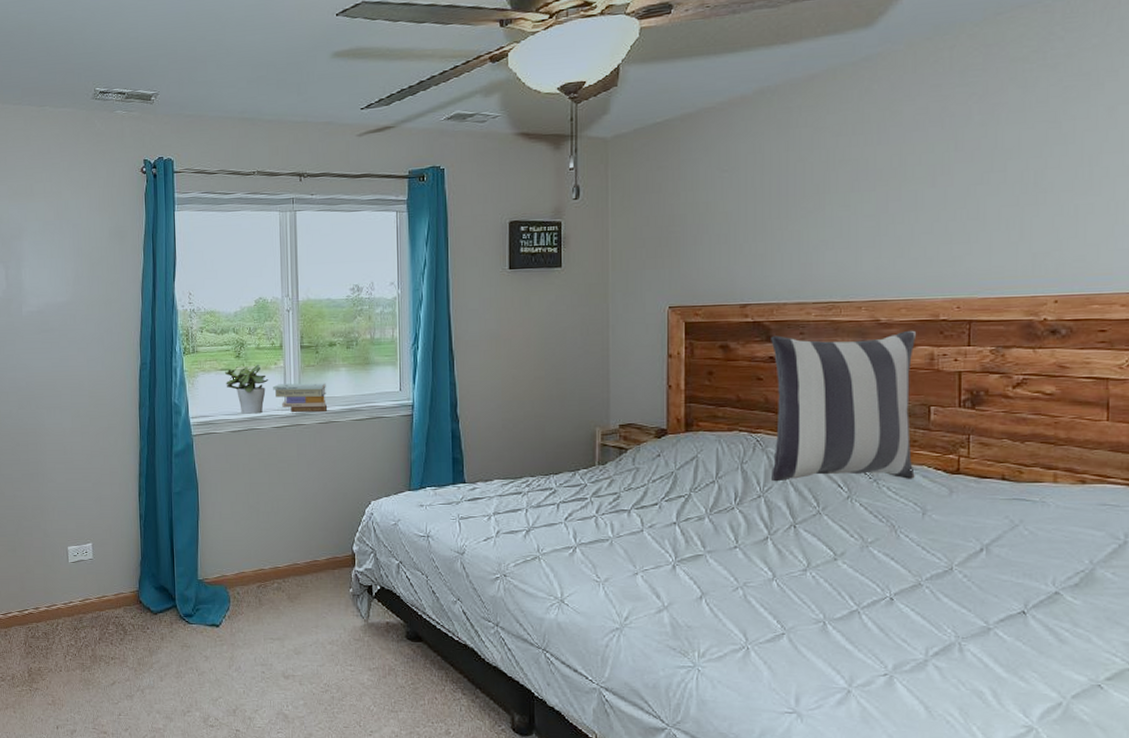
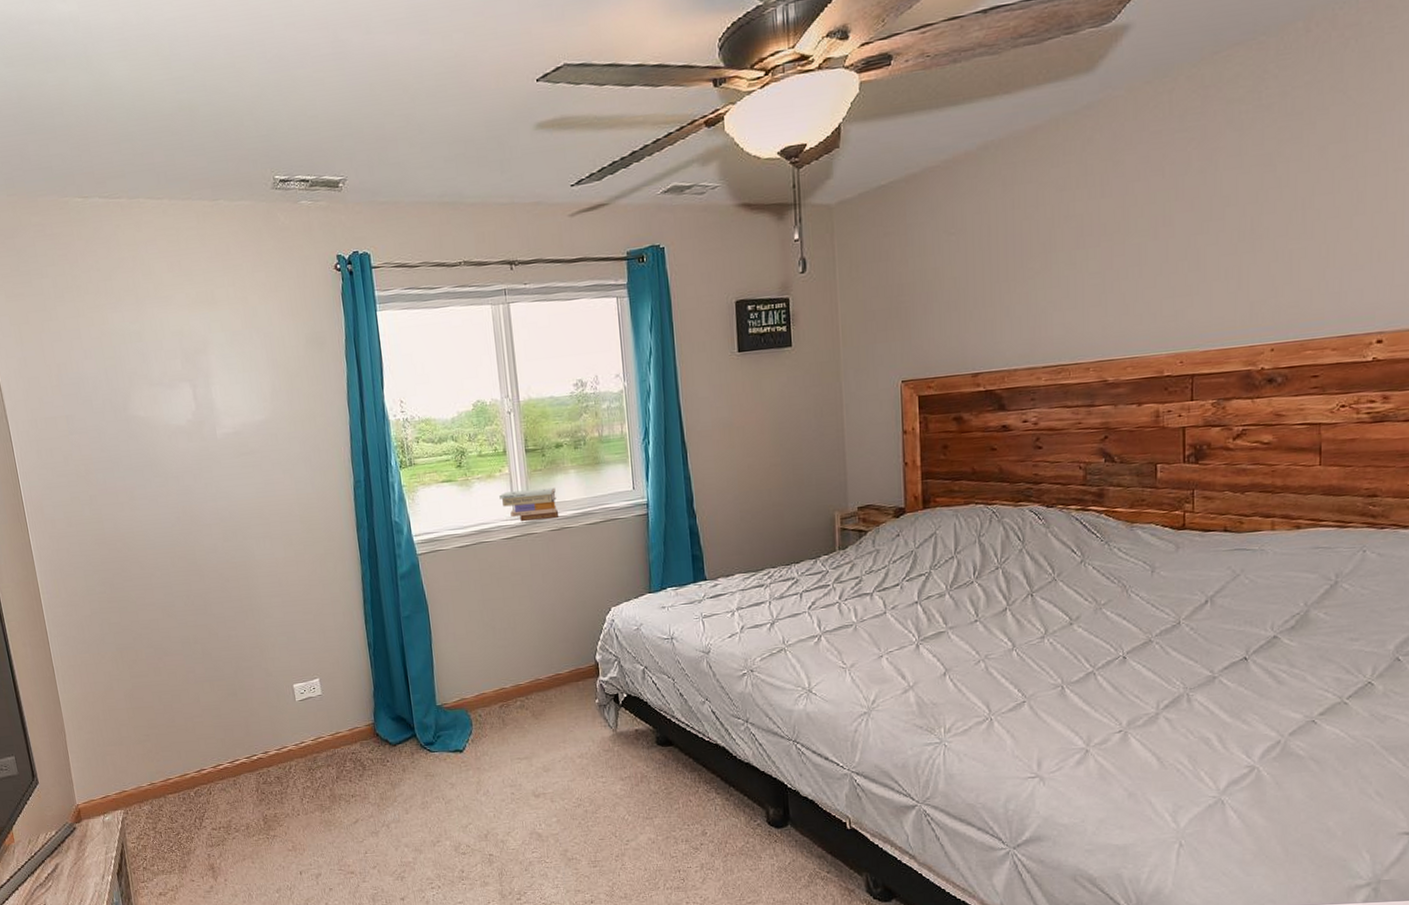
potted plant: present [224,364,269,414] -> none [446,472,495,527]
pillow: present [770,330,917,482] -> none [1003,388,1144,552]

